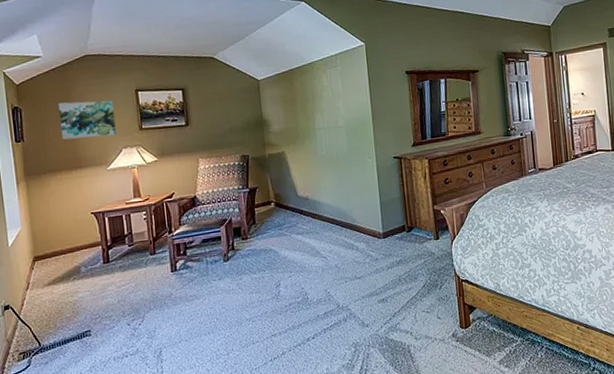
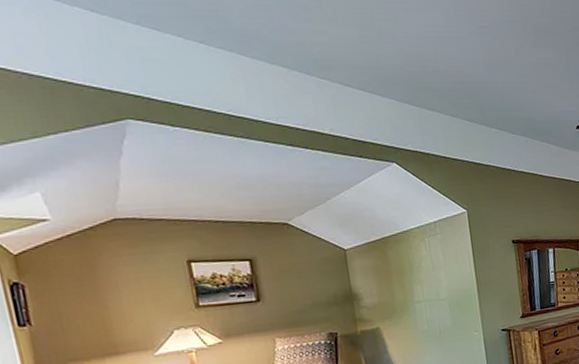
wall art: present [58,101,116,140] -> none [78,274,164,322]

